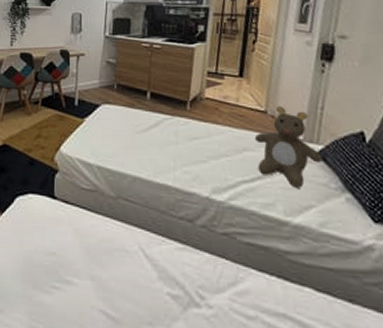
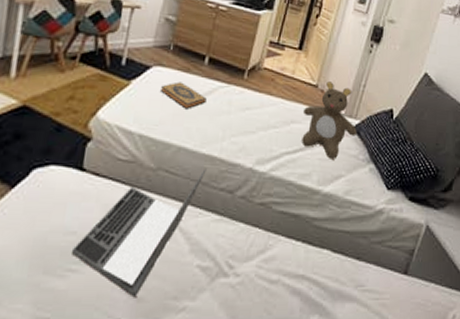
laptop: none [54,197,163,319] -> present [72,168,207,298]
hardback book: none [110,117,154,142] -> present [159,82,207,109]

